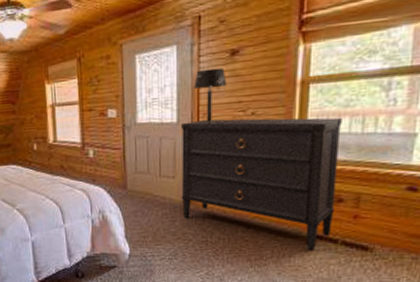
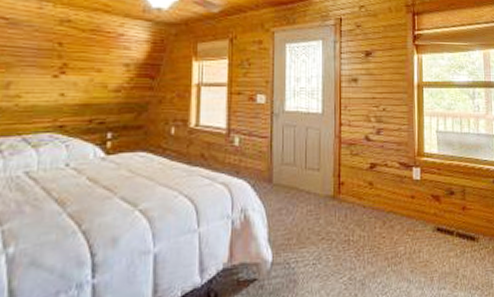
dresser: present [181,117,342,251] -> none [325,112,449,244]
table lamp: present [194,67,227,124] -> none [337,65,363,116]

